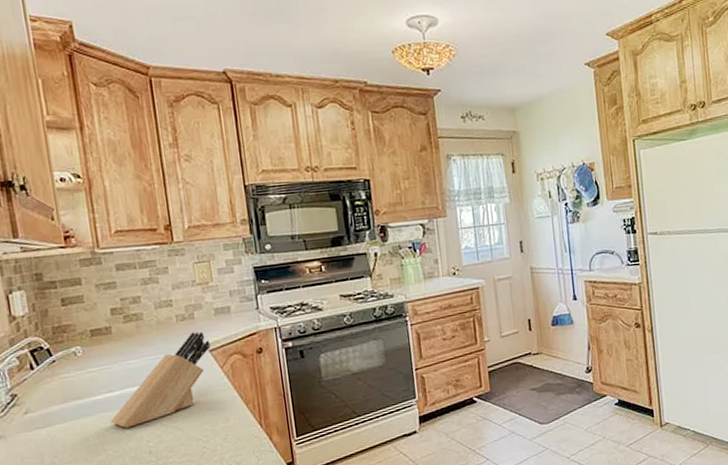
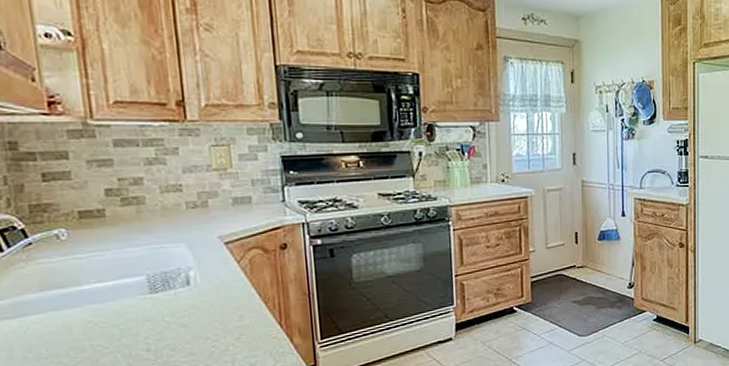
knife block: present [110,331,211,428] -> none [100,221,226,323]

